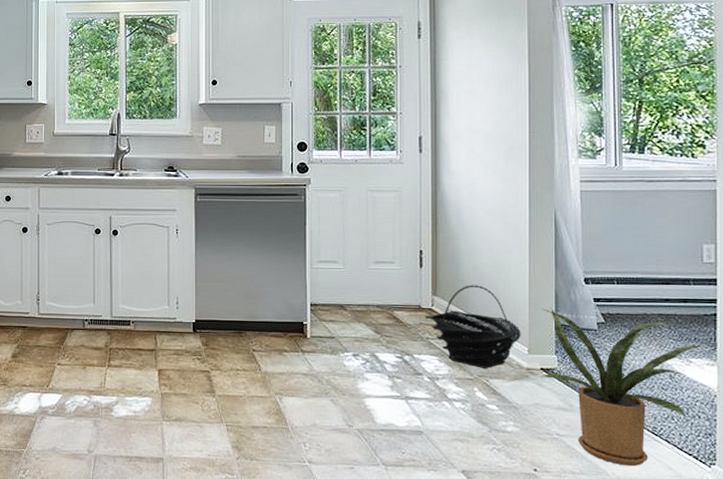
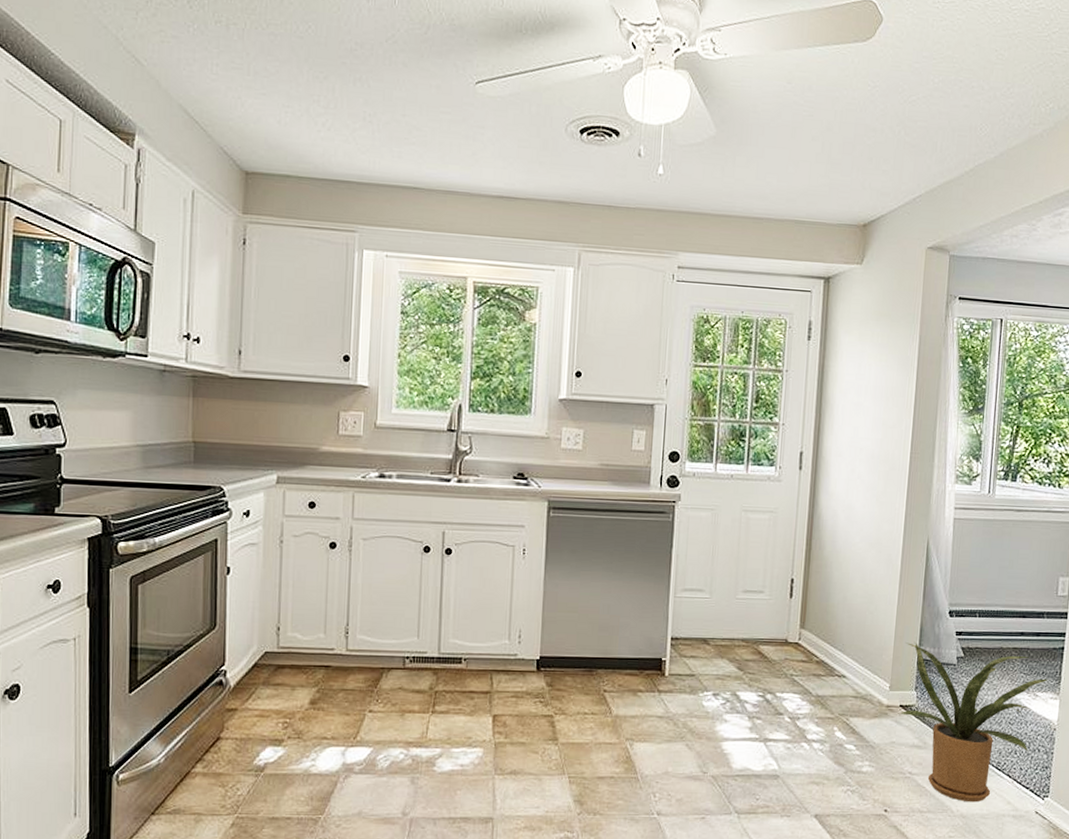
basket: present [425,285,522,368] -> none [790,617,885,706]

